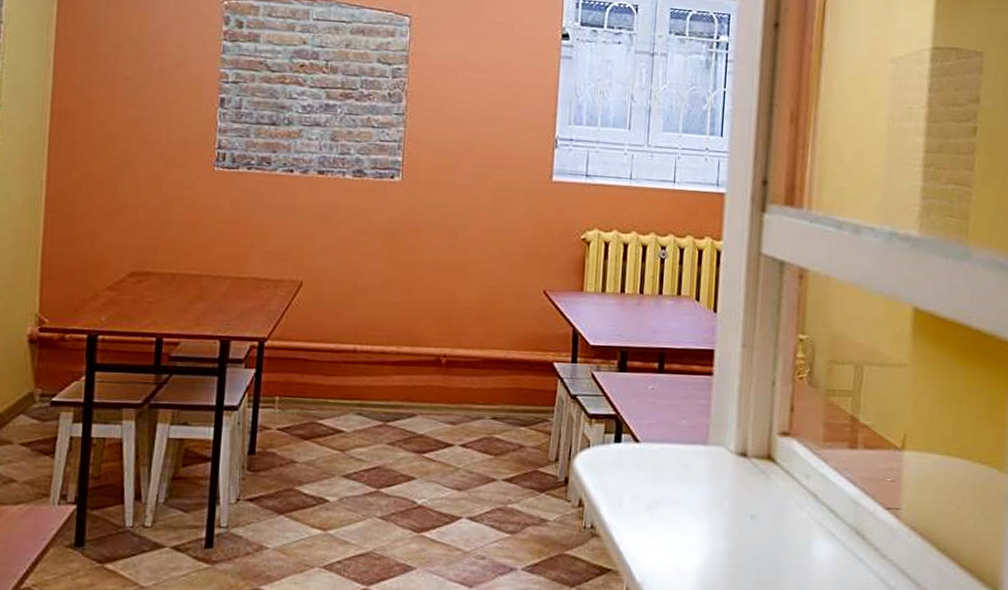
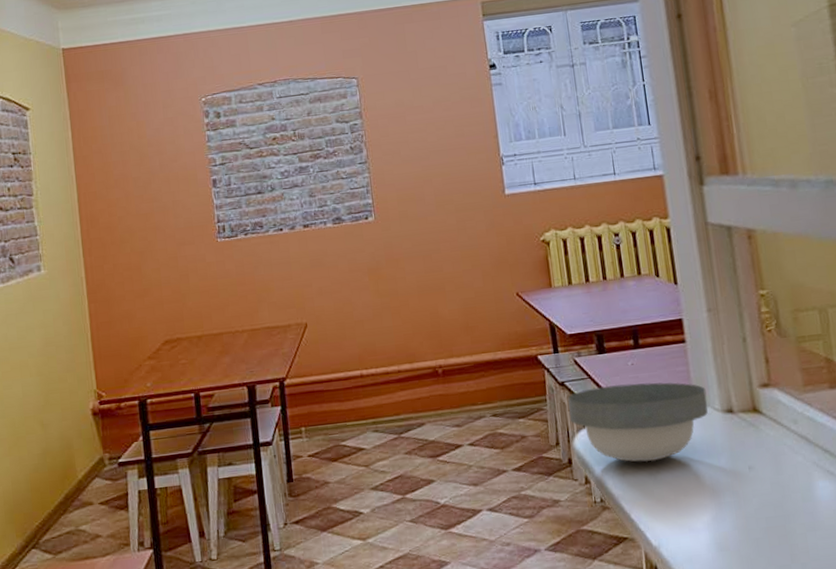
bowl: none [574,406,724,495] -> present [568,382,708,462]

